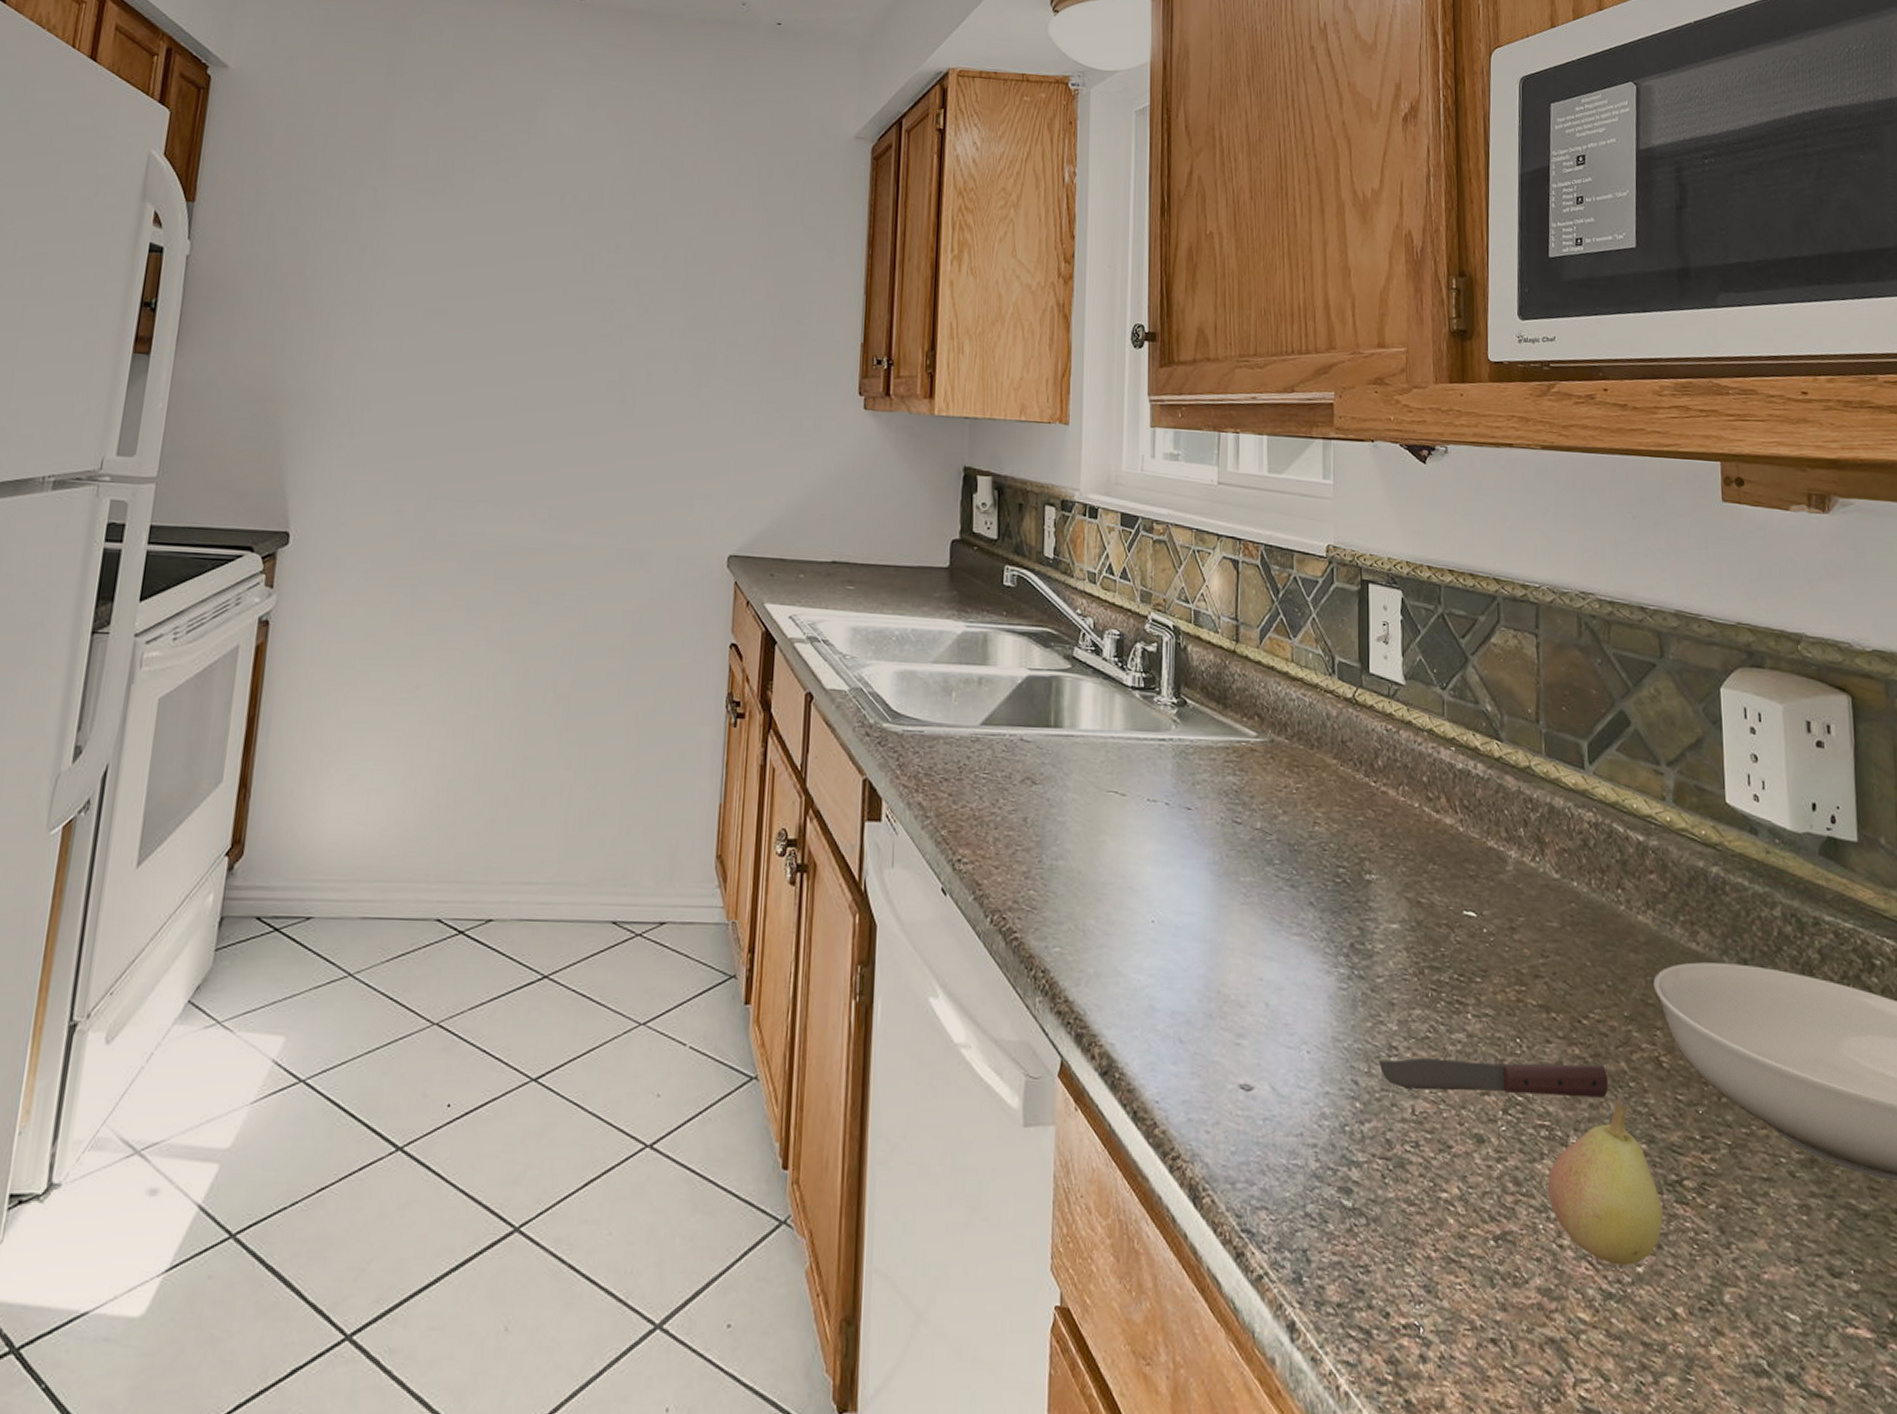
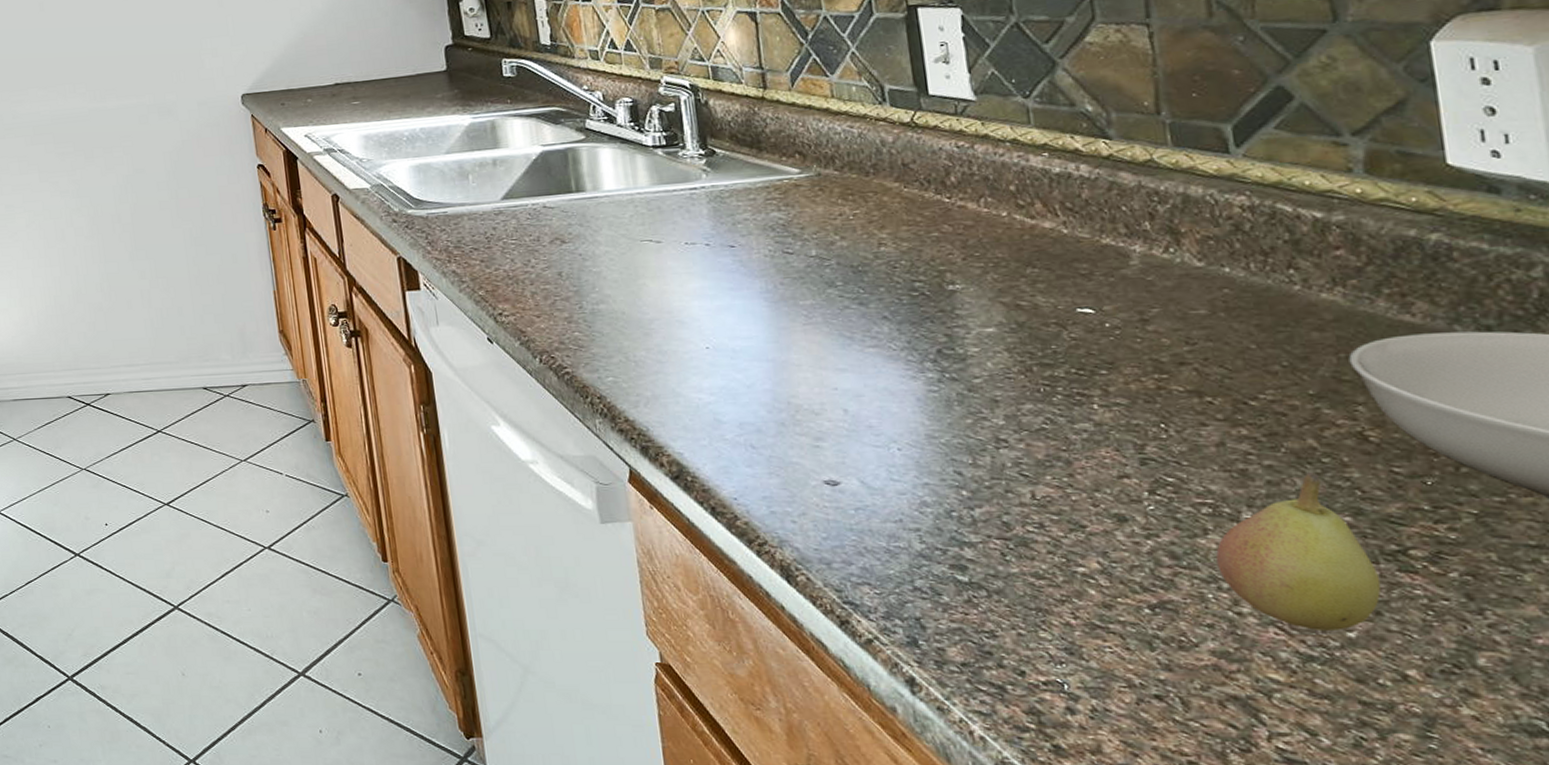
kitchen knife: present [1379,1057,1608,1098] -> none [985,443,1292,476]

